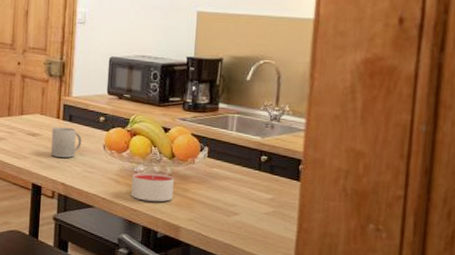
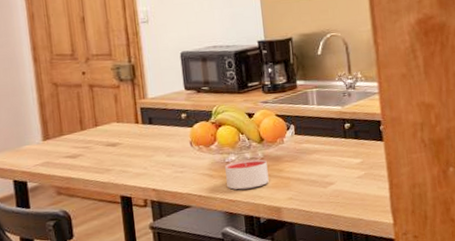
mug: present [50,127,82,158] -> none [132,130,167,164]

